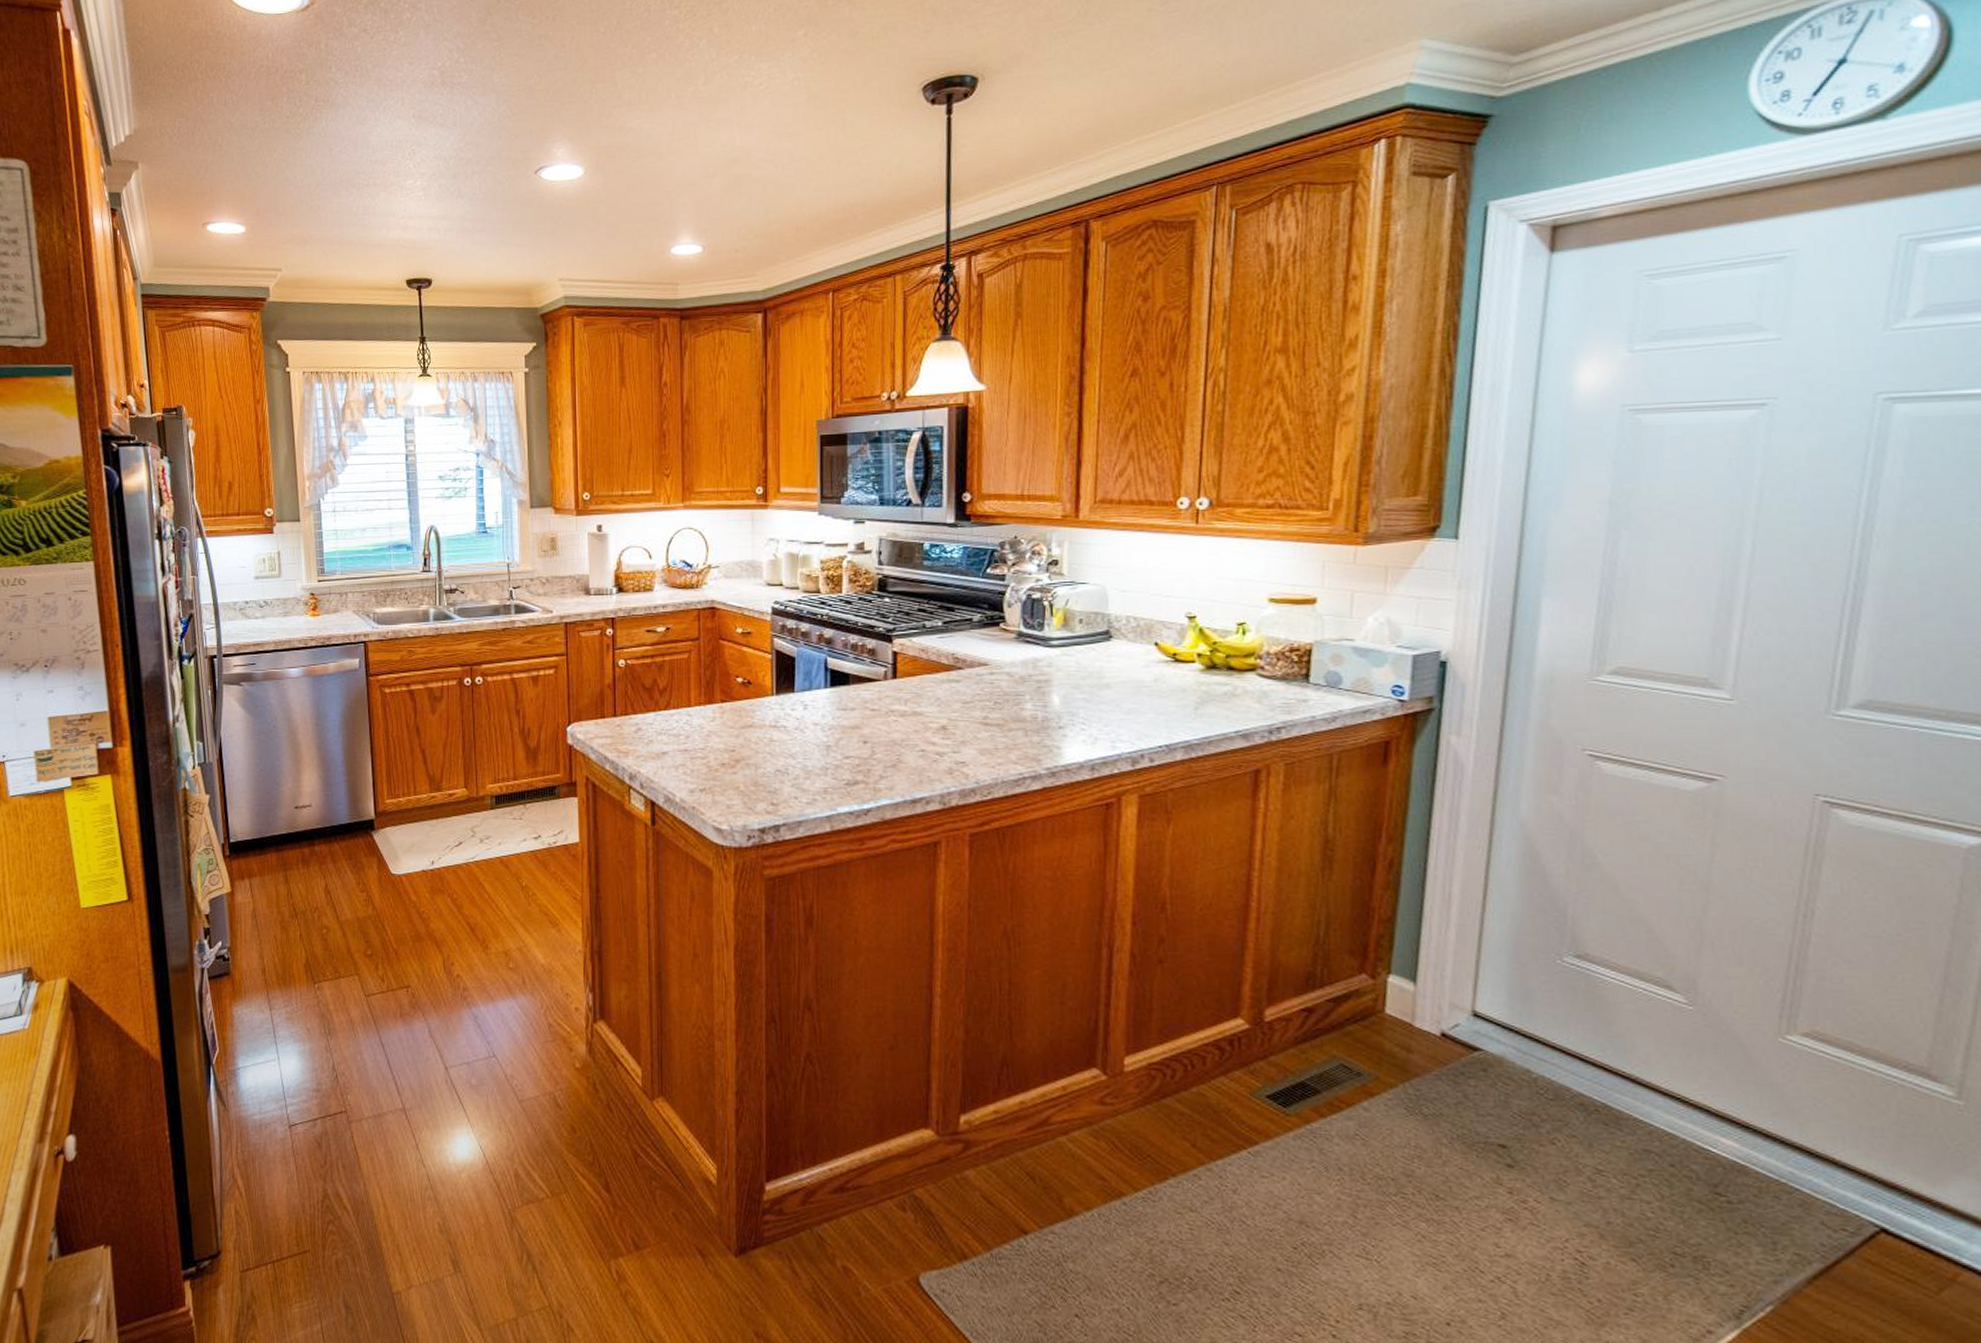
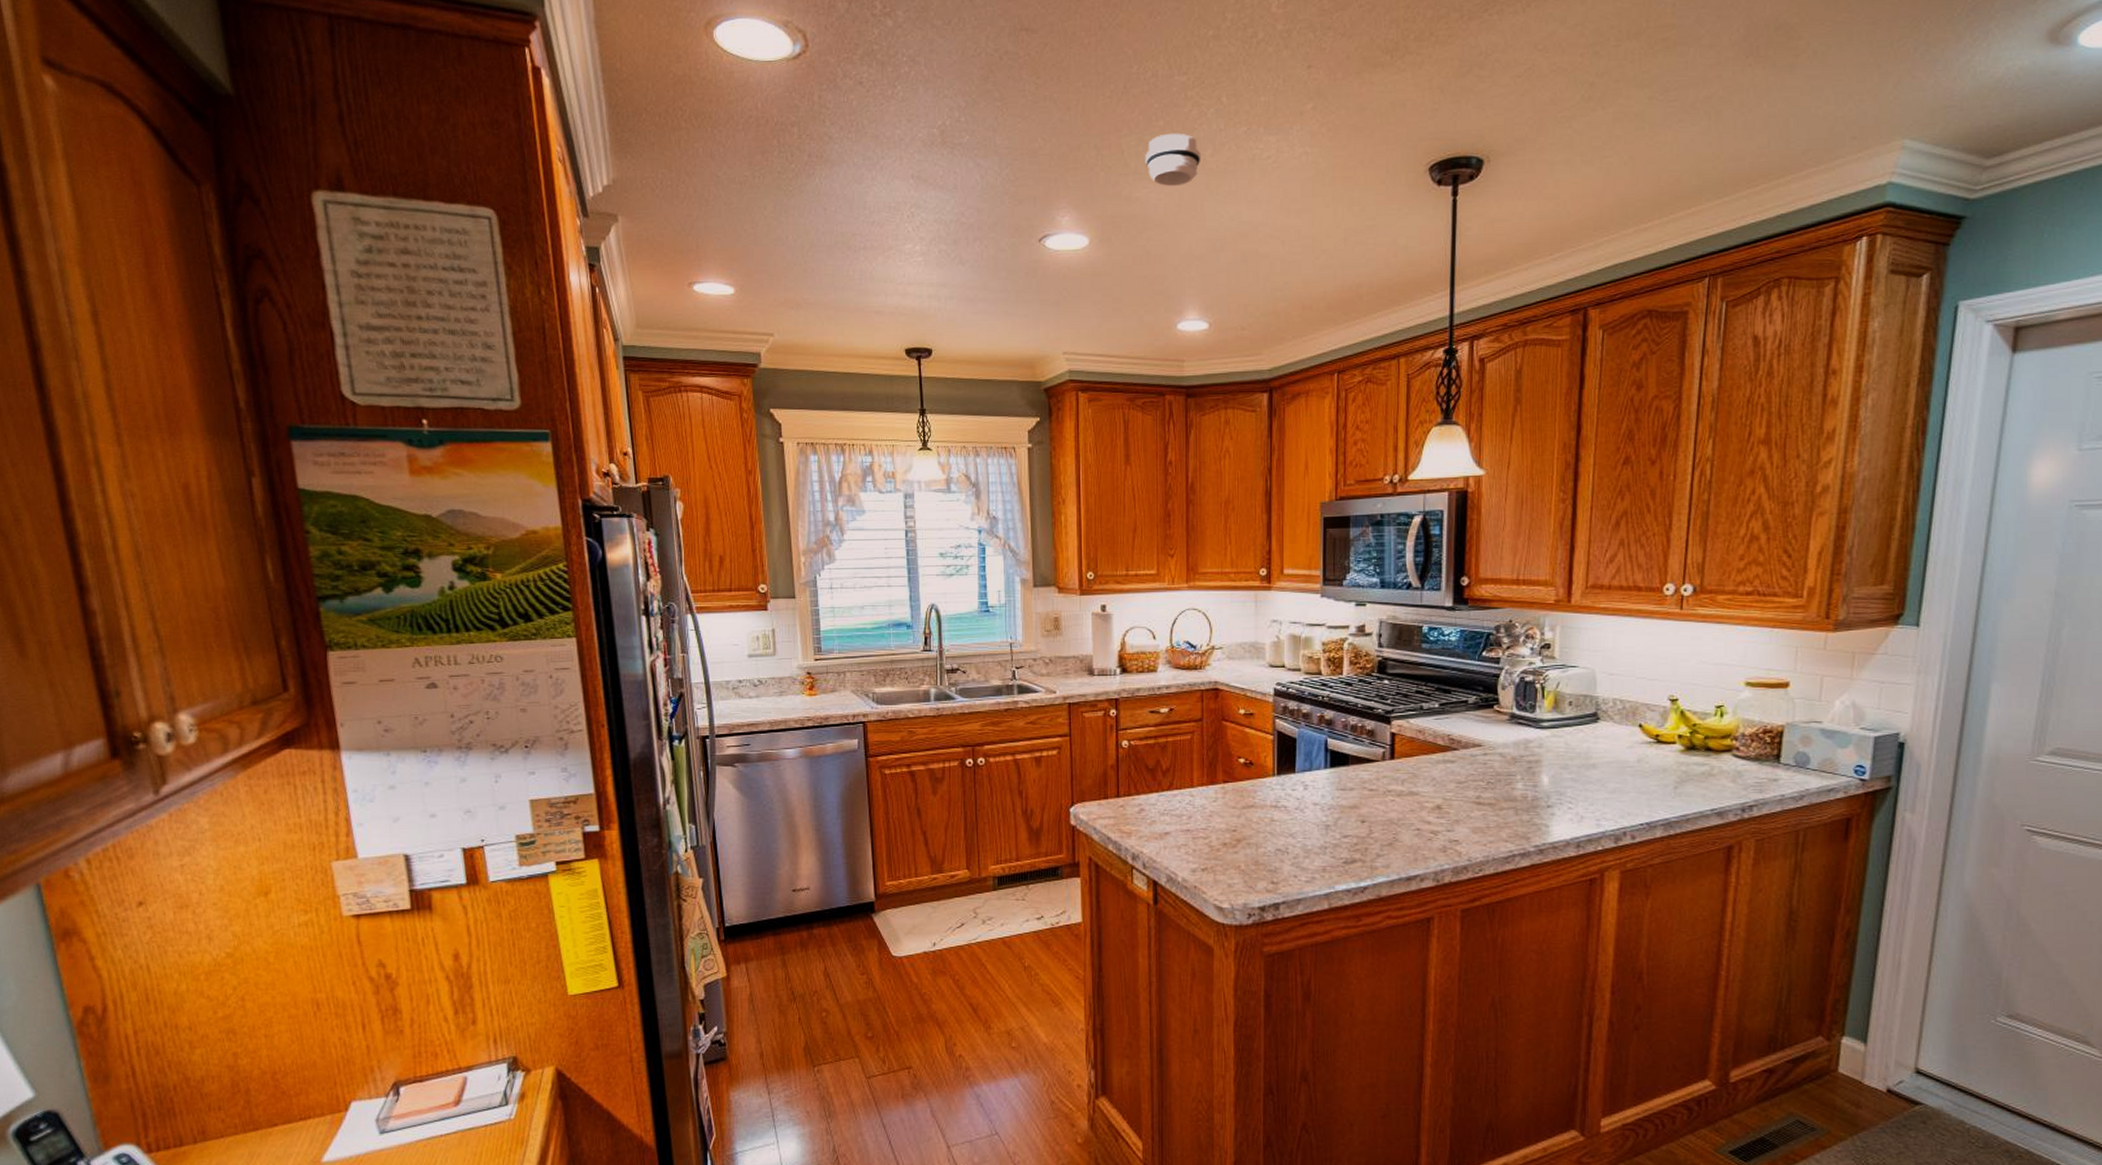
smoke detector: none [638,64,694,116] -> present [1145,133,1201,186]

